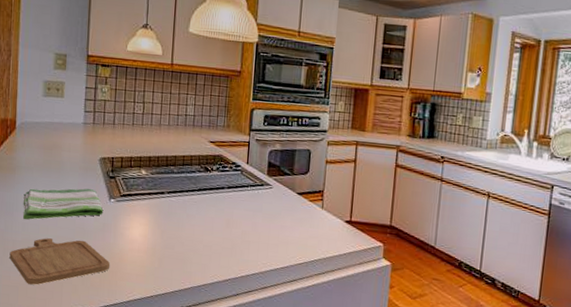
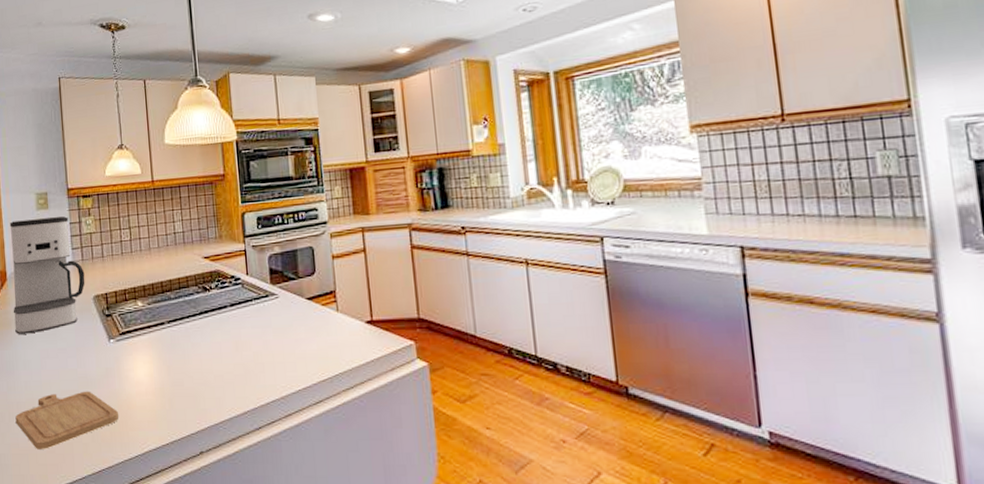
coffee maker: none [18,75,94,182] -> present [9,216,85,334]
dish towel: present [23,188,104,220] -> none [22,332,104,377]

